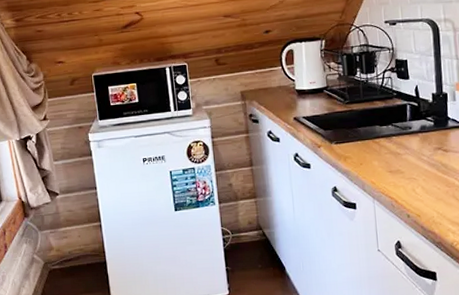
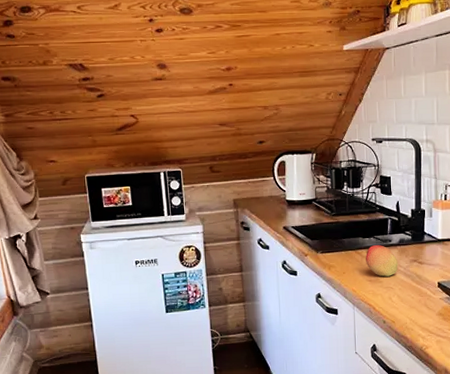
fruit: none [384,133,421,167] -> present [366,245,398,277]

